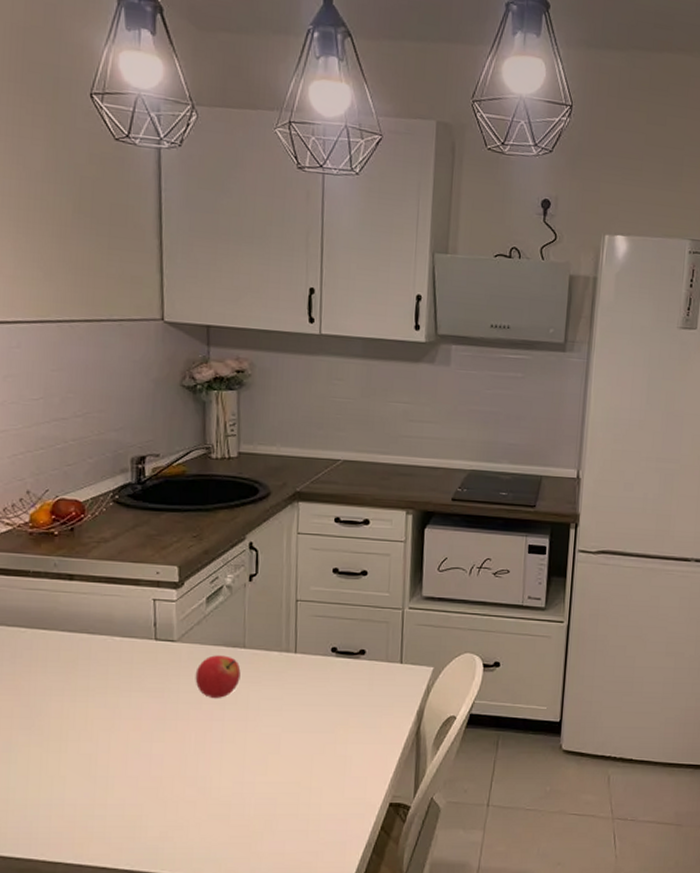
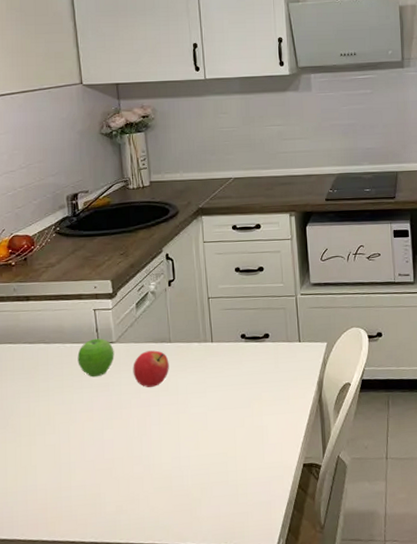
fruit: none [127,634,175,680] -> present [77,338,114,378]

